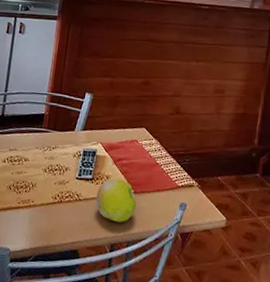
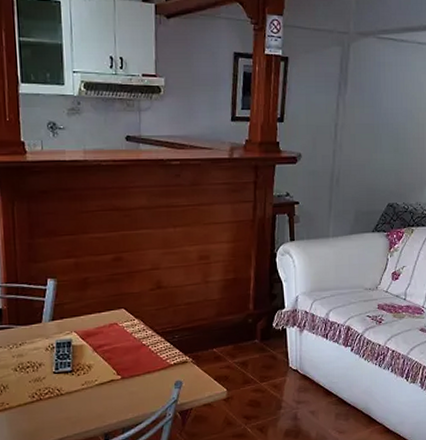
fruit: present [96,178,137,222] -> none [80,366,127,411]

